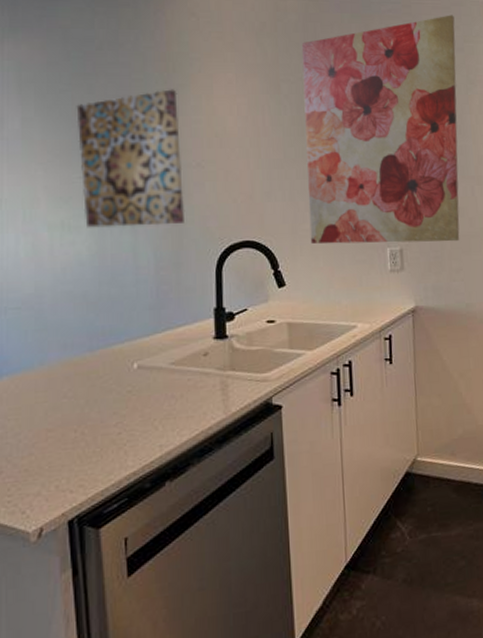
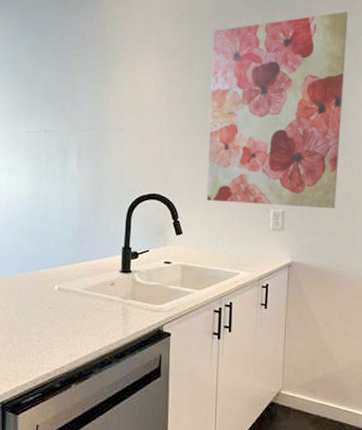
wall art: present [76,89,185,228] -> none [26,64,108,176]

